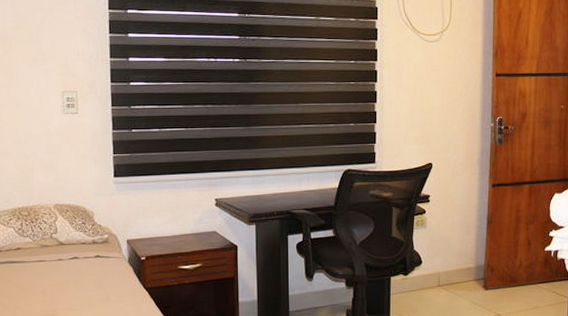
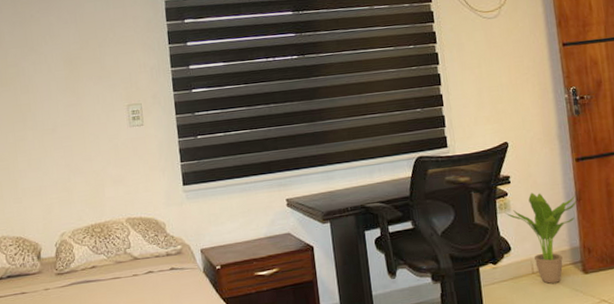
potted plant: none [421,212,488,296] -> present [505,192,577,284]

